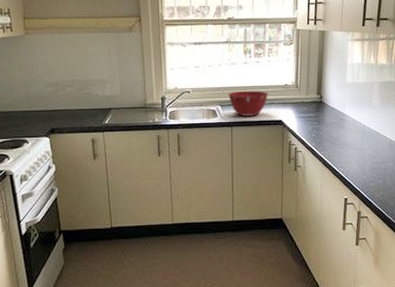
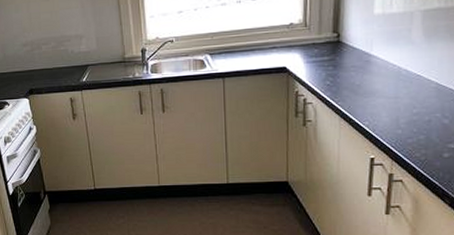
mixing bowl: present [228,90,268,116] -> none [219,33,269,65]

